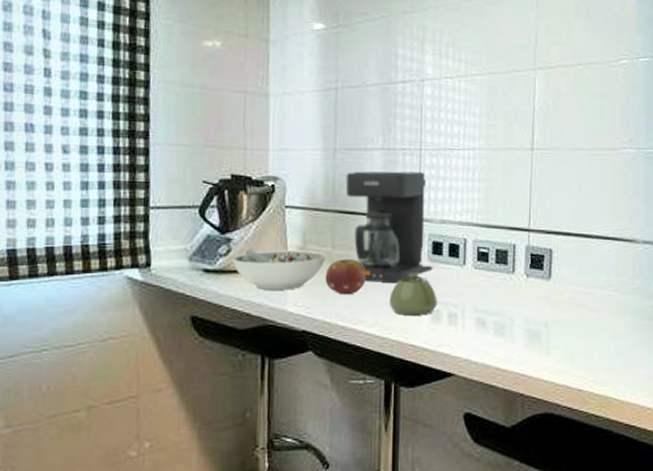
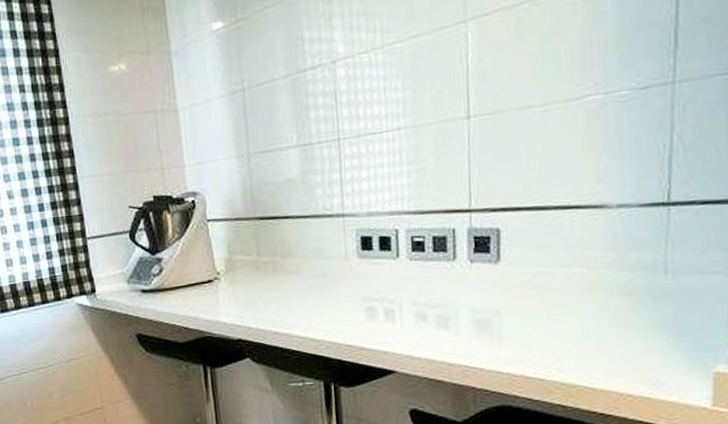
bowl: present [231,247,327,290] -> none [164,260,254,304]
fruit: present [325,258,366,295] -> none [254,264,295,301]
coffee maker: present [345,171,434,282] -> none [263,164,365,284]
sugar bowl: present [389,272,437,316] -> none [320,271,372,316]

